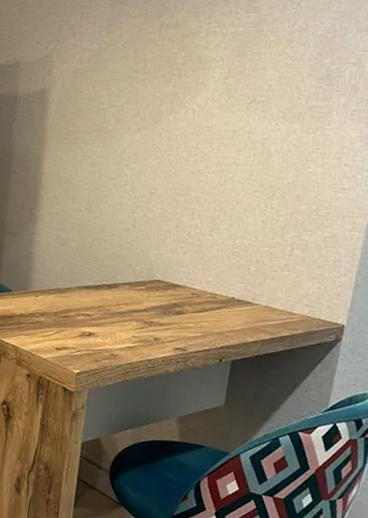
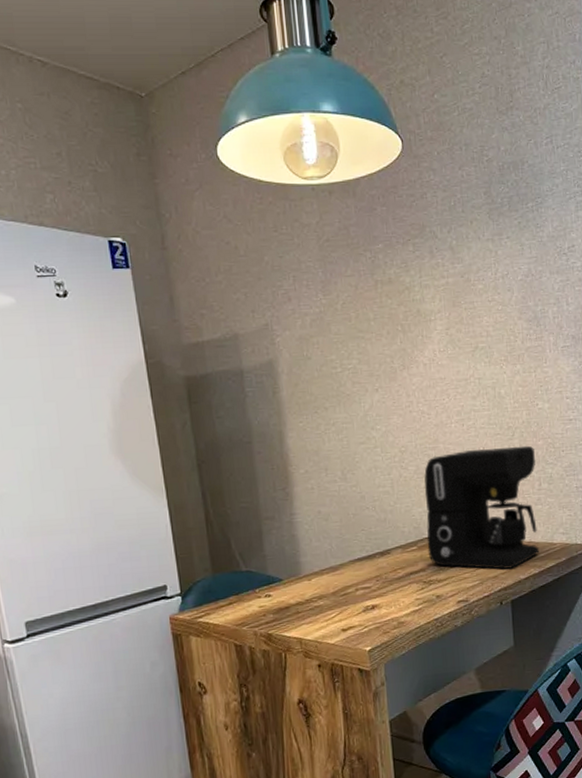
coffee maker: none [155,202,294,329] -> present [424,445,540,569]

